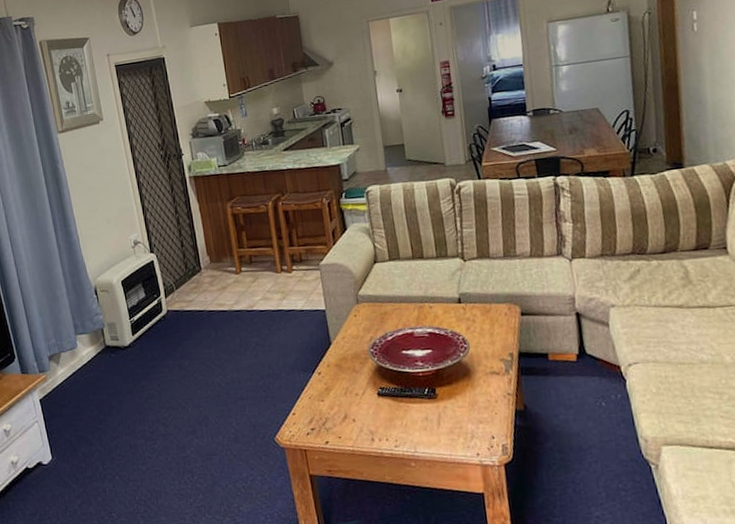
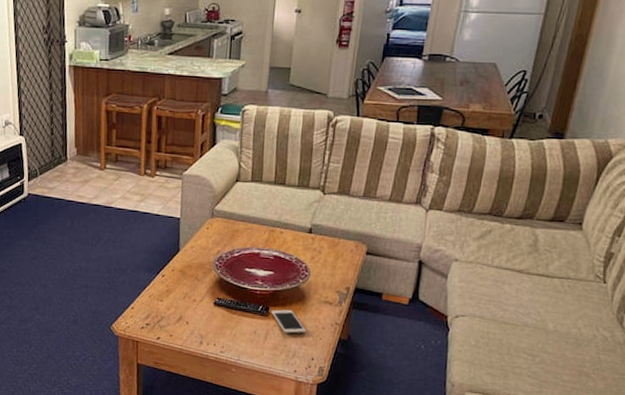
cell phone: none [438,388,480,414] -> present [271,309,307,334]

